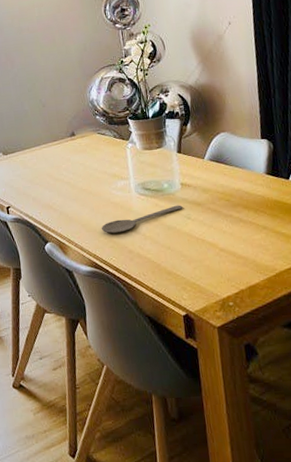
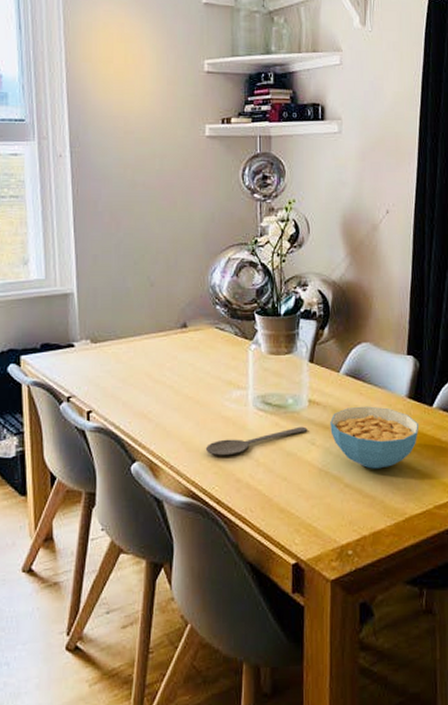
cereal bowl: none [201,183,279,235] -> present [330,406,419,469]

